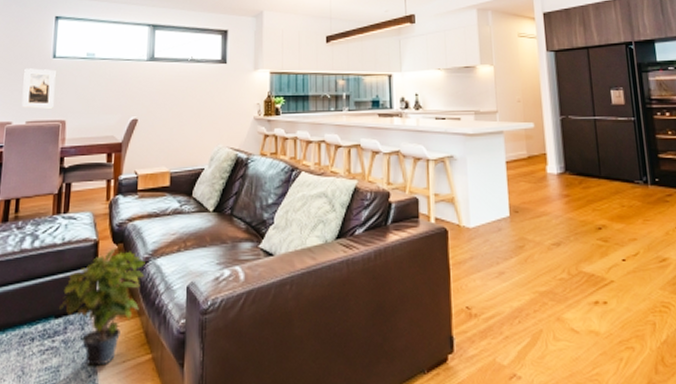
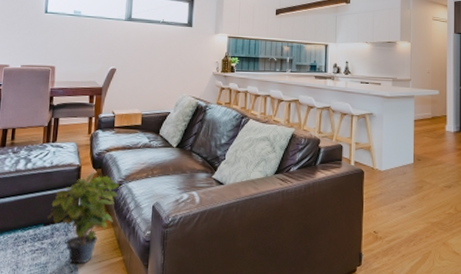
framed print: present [21,68,56,109] -> none [17,20,47,56]

